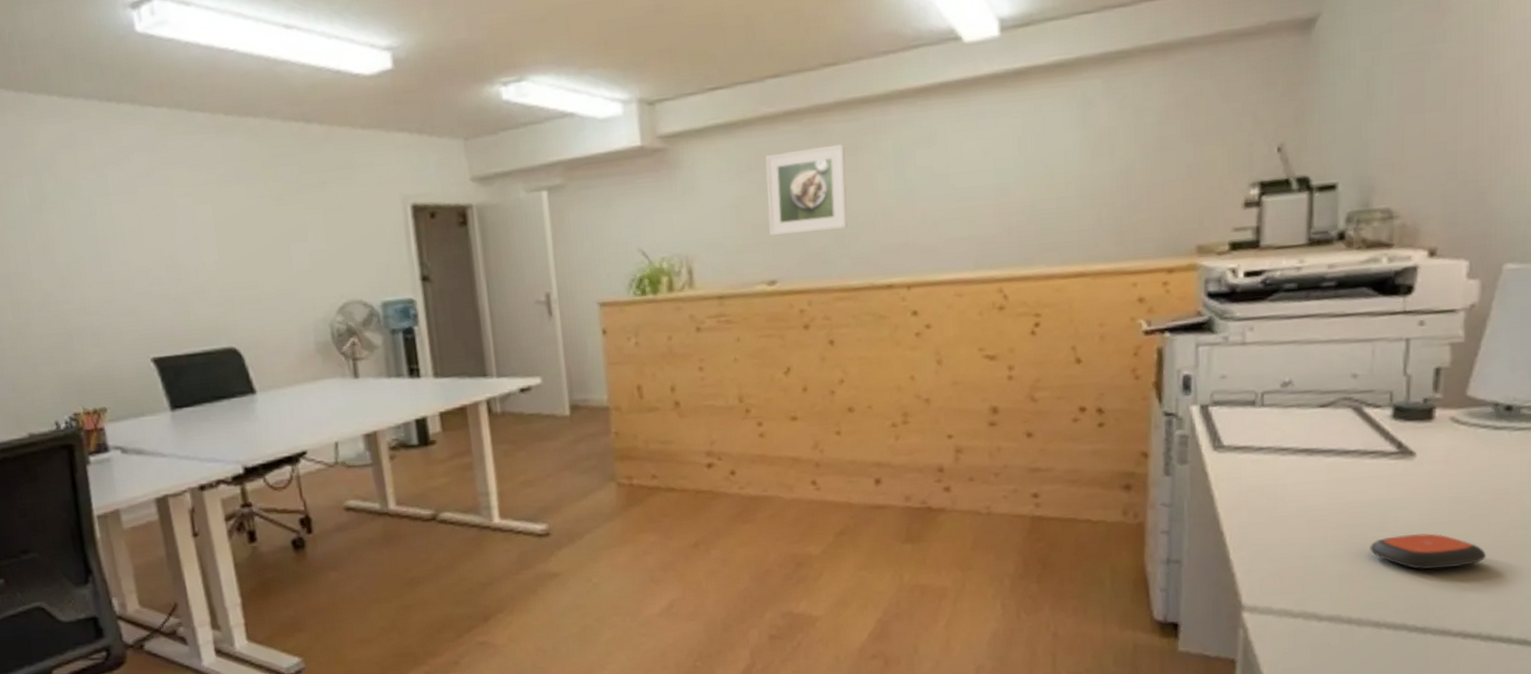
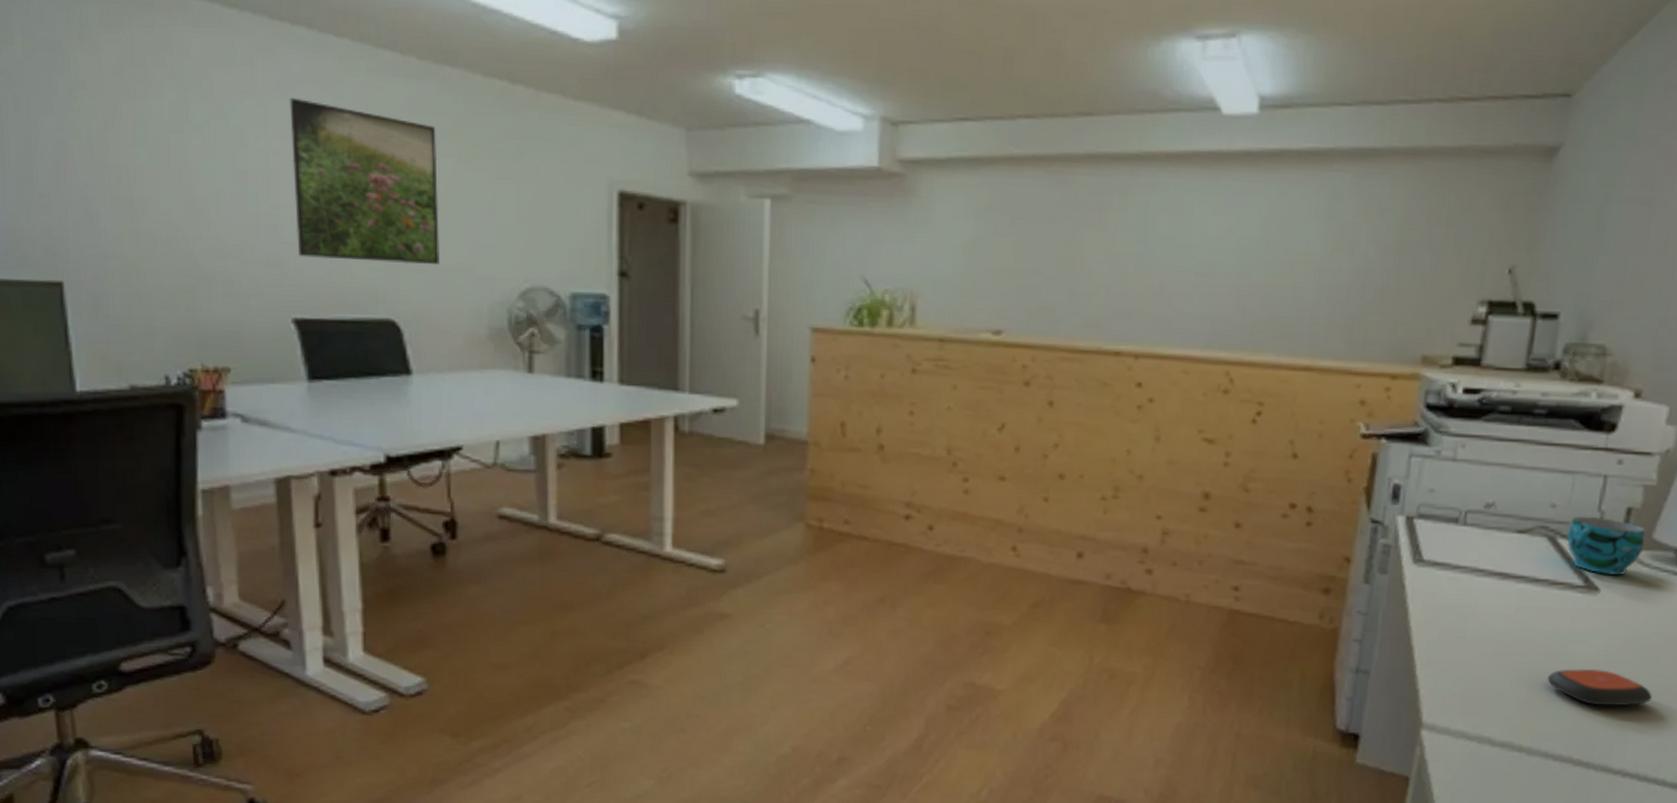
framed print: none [124,166,268,304] -> present [289,97,441,265]
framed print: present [765,144,847,237] -> none [1000,197,1089,287]
cup: none [1374,381,1458,438] -> present [1567,516,1645,575]

